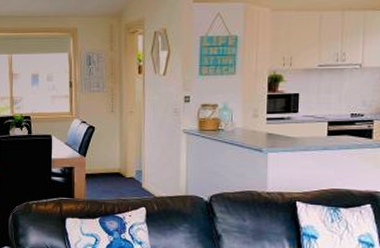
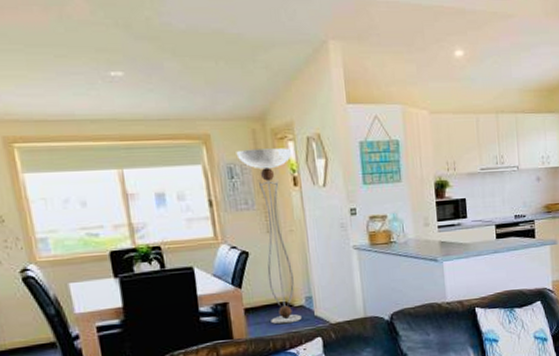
floor lamp: none [95,41,141,192] -> present [236,148,302,325]

